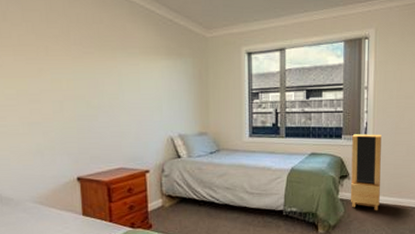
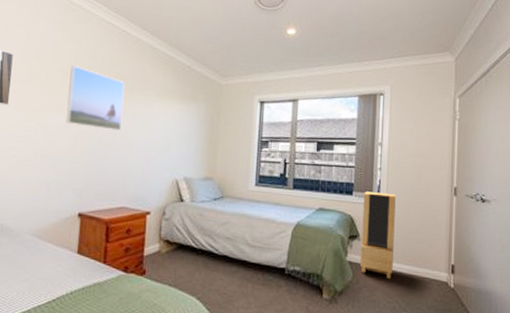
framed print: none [43,26,108,92] -> present [65,65,125,131]

